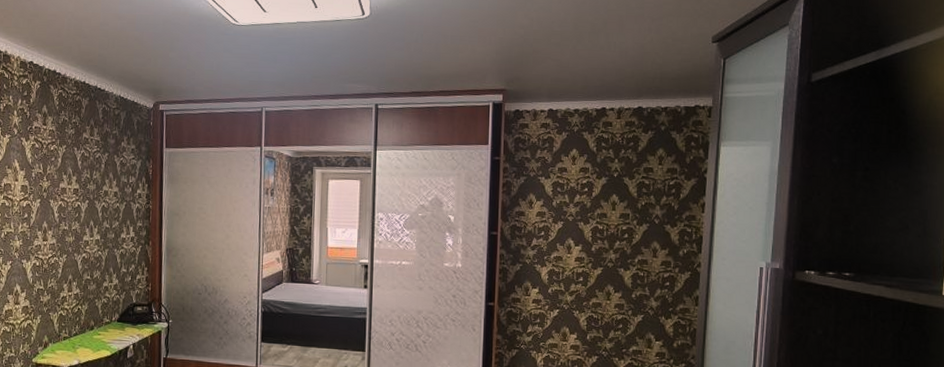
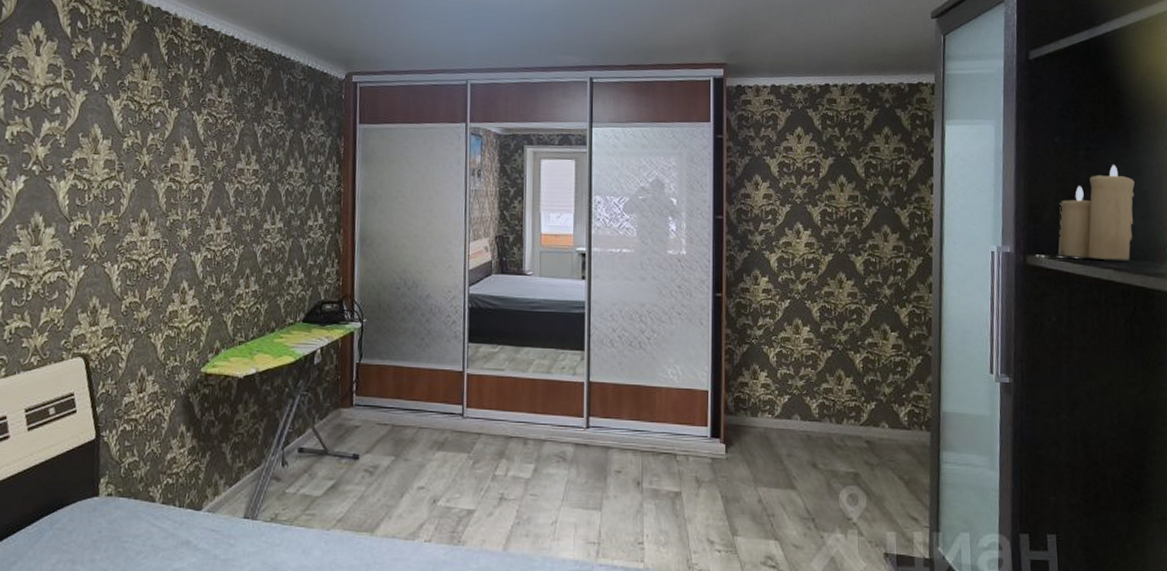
candle: none [828,184,913,278] -> present [1058,164,1135,261]

